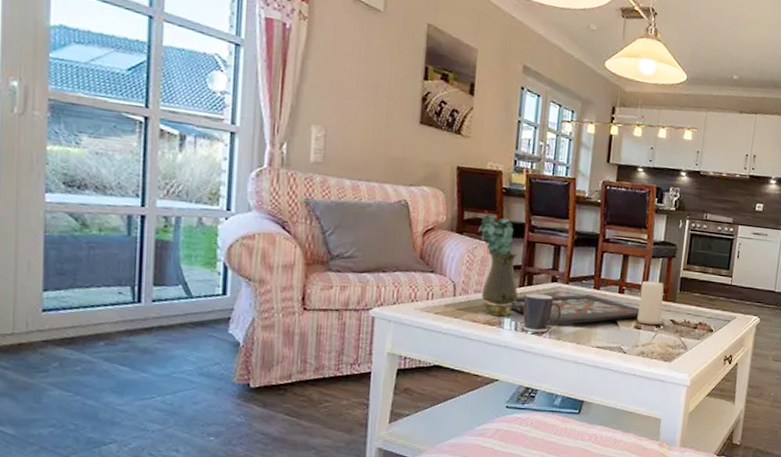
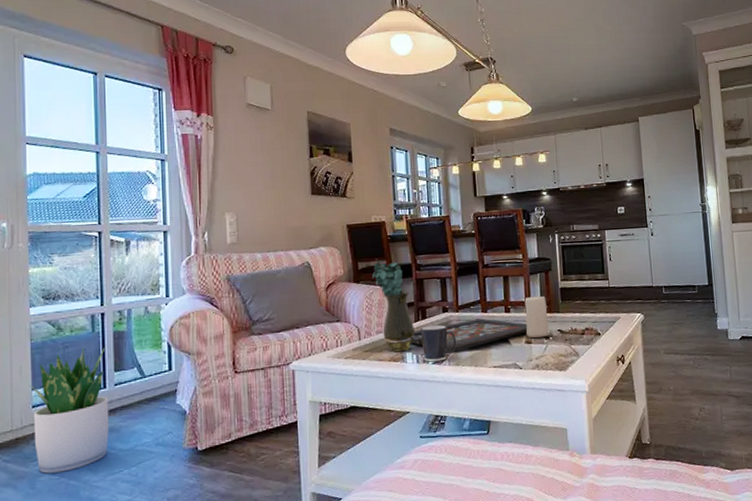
planter: none [39,250,146,389] -> present [28,344,109,474]

